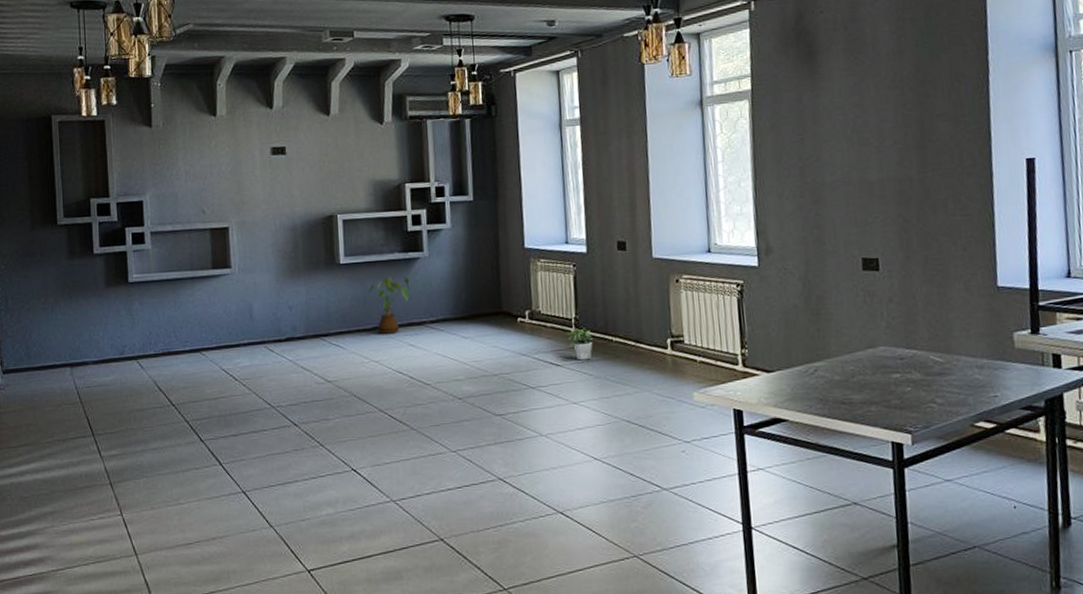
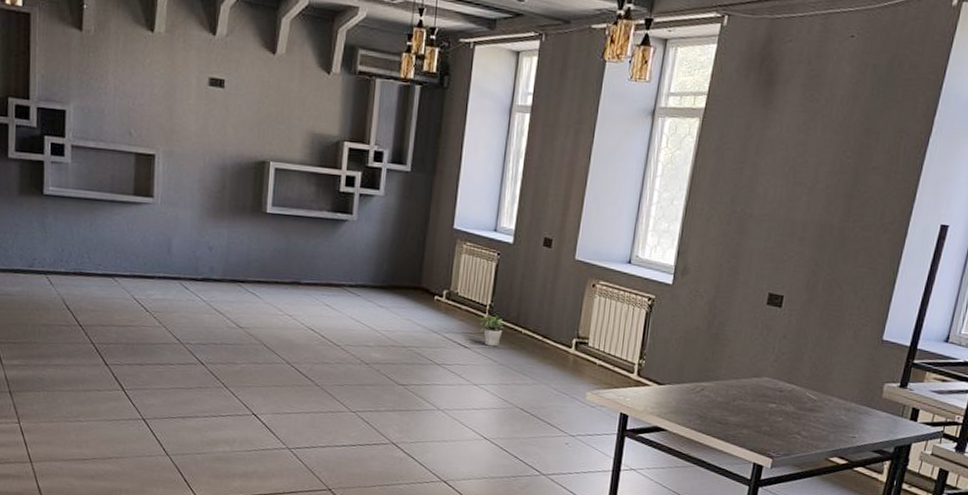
house plant: present [368,277,410,335] -> none [291,234,335,292]

